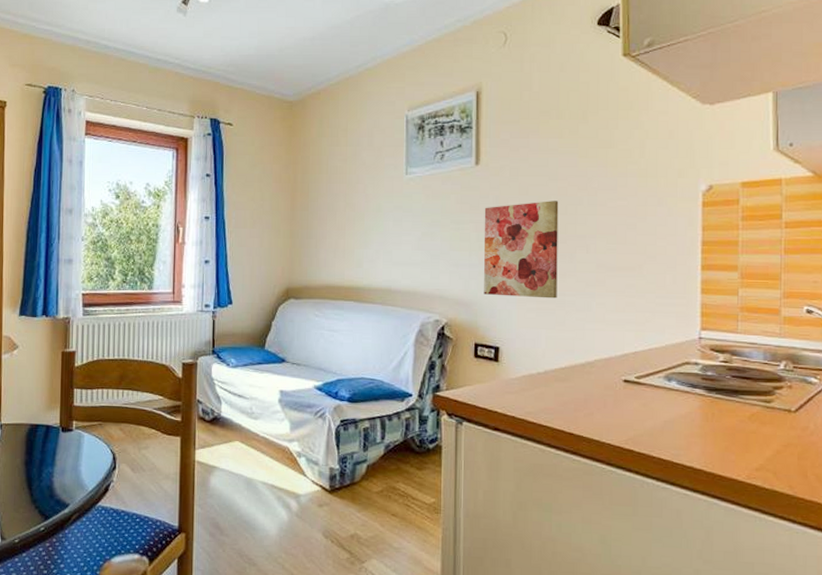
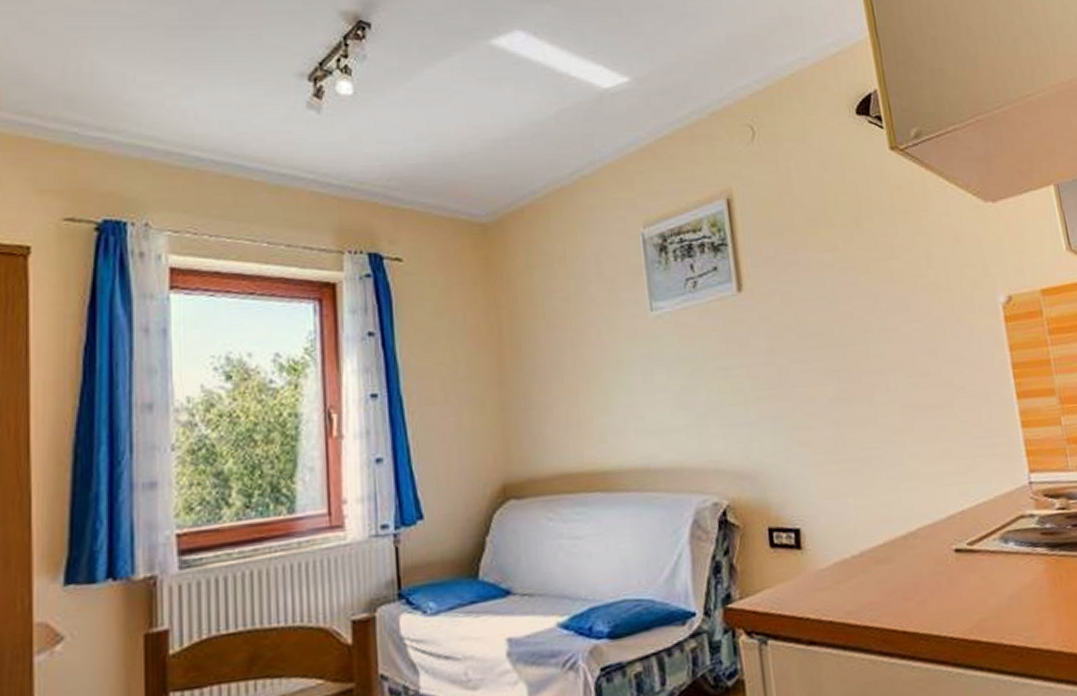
wall art: present [484,201,559,299] -> none [756,329,861,460]

